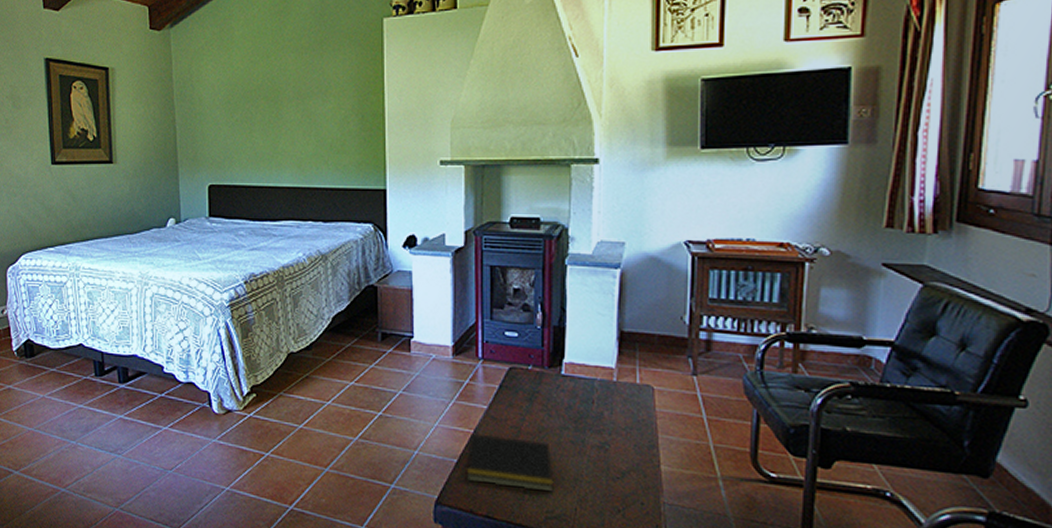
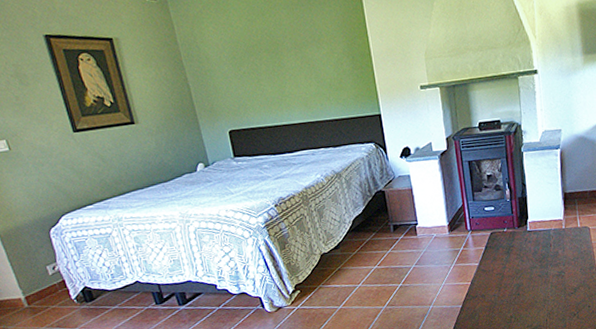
notepad: present [466,433,554,492] -> none [467,279,531,318]

